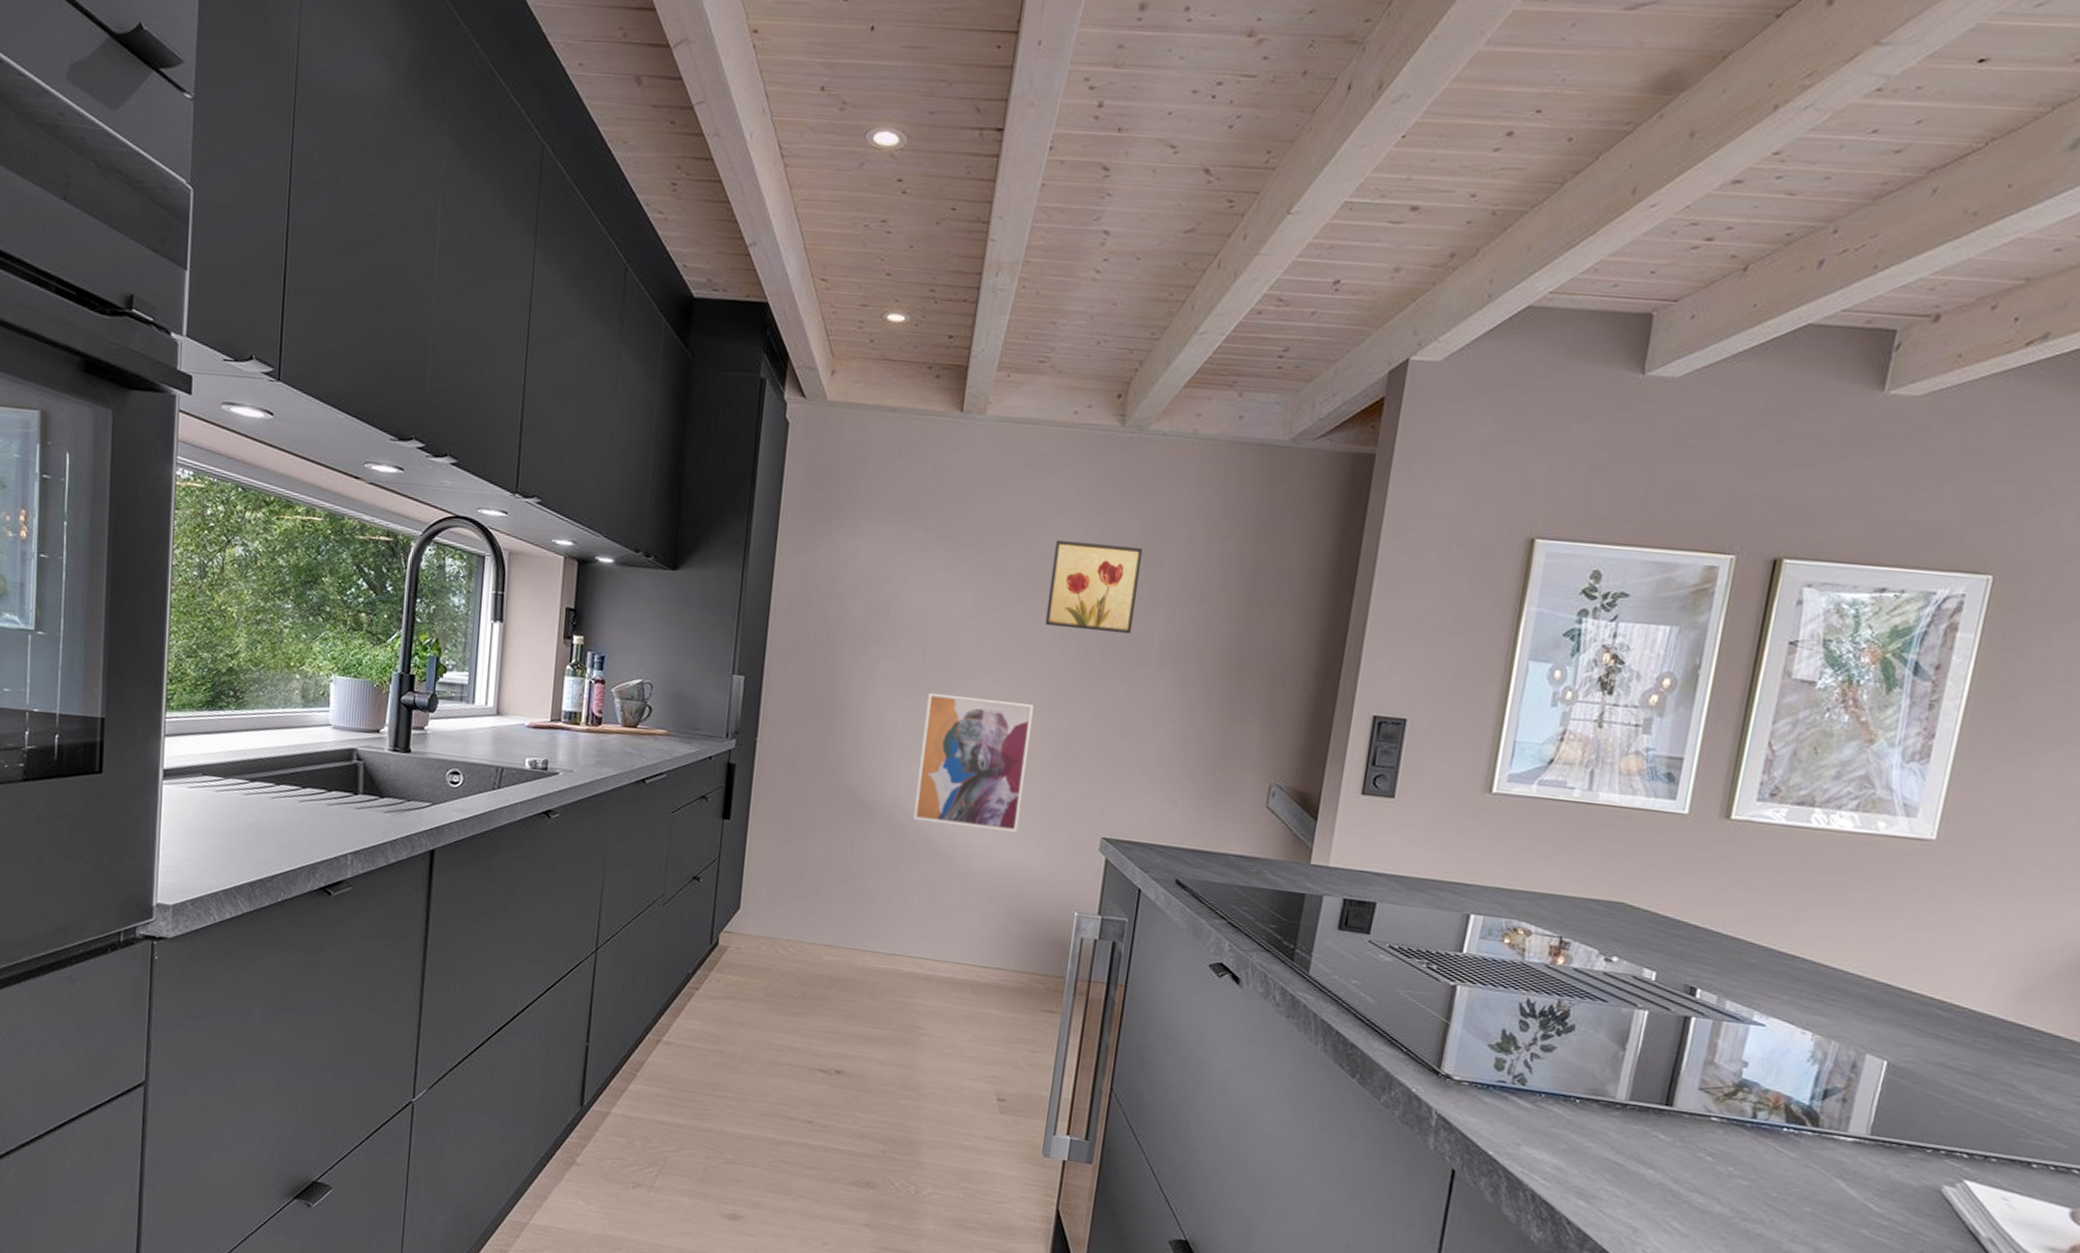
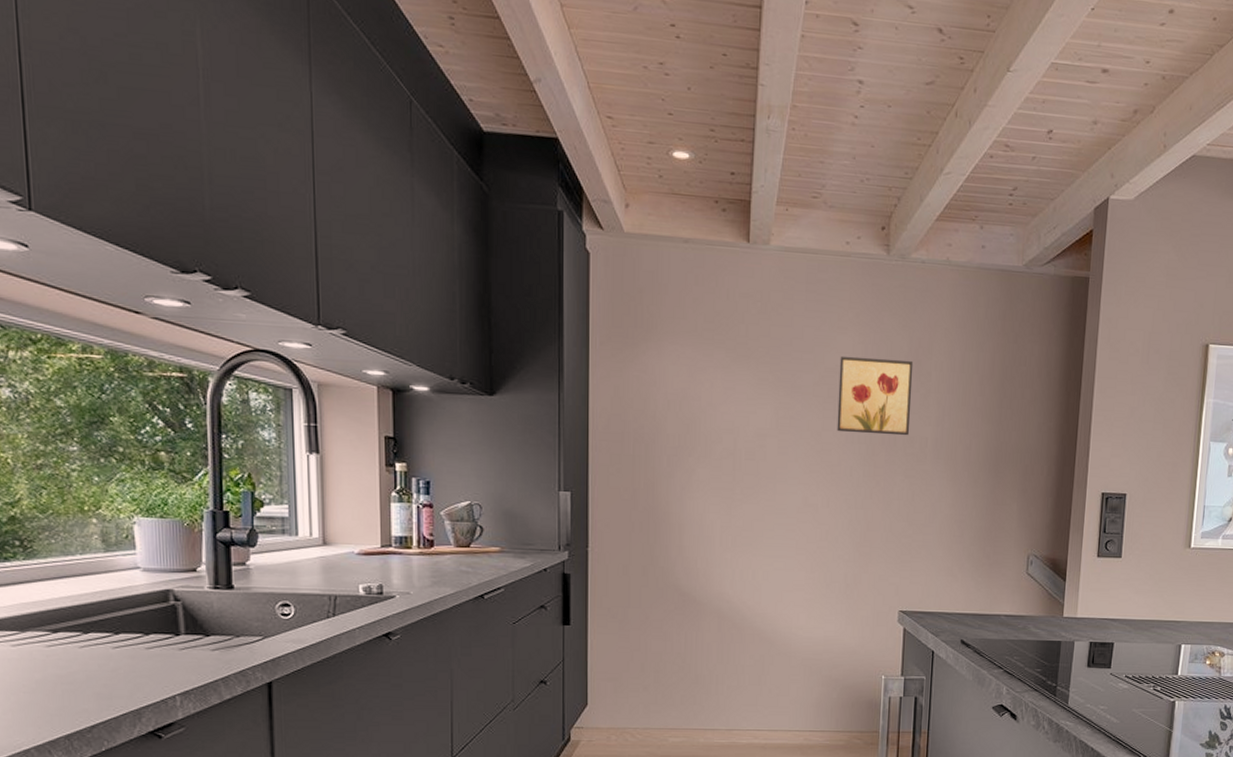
wall art: present [913,693,1034,833] -> none [738,497,833,613]

